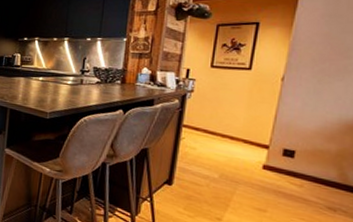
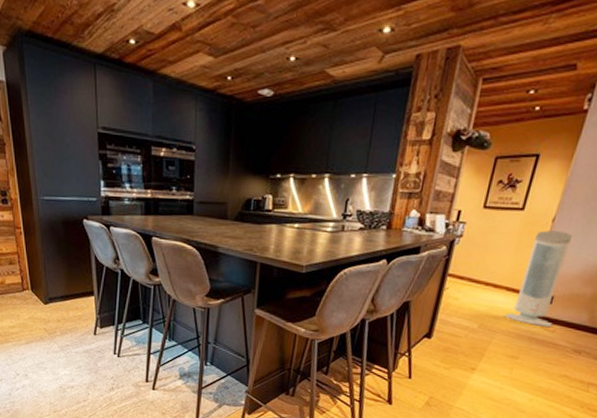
air purifier: none [245,88,306,181] -> present [504,230,573,327]

